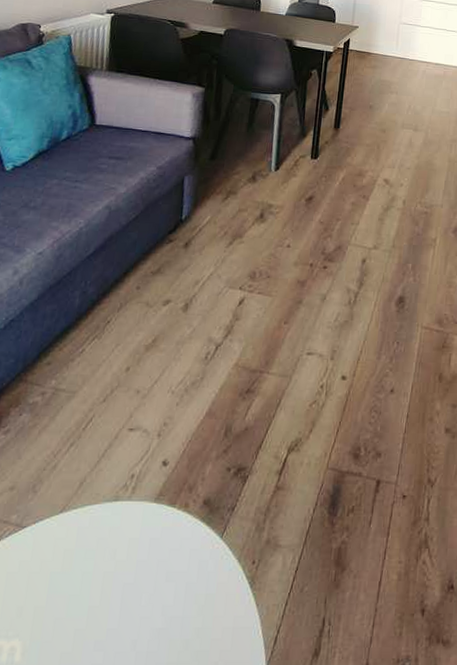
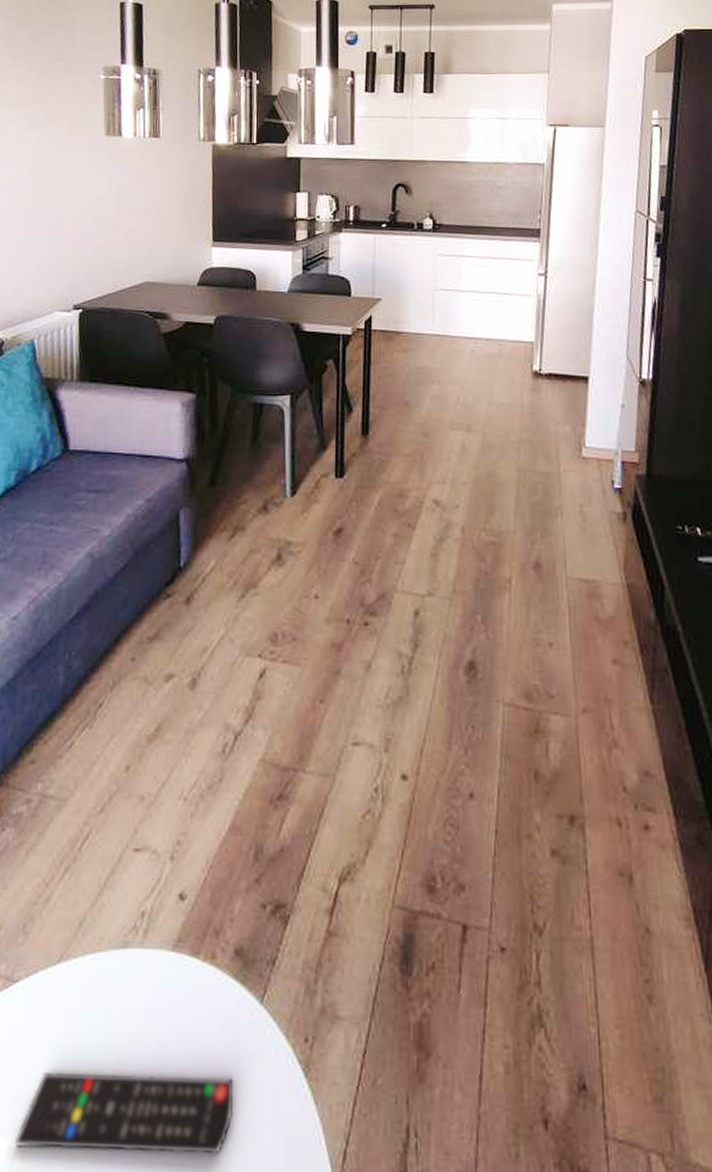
remote control: none [16,591,195,647] -> present [14,1071,234,1155]

